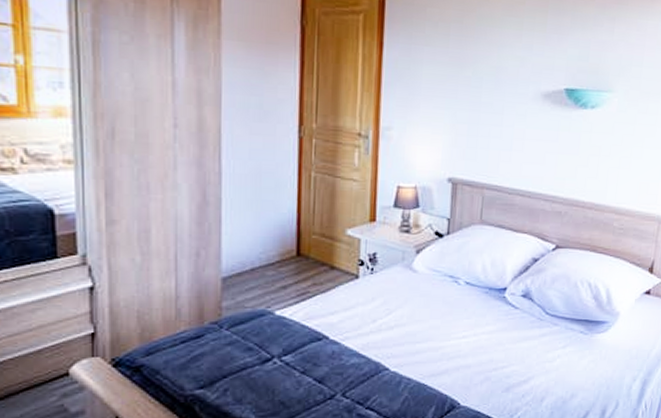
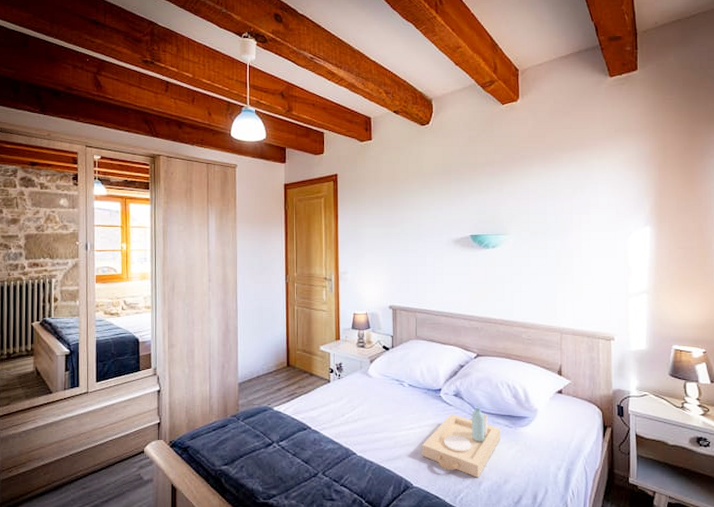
serving tray: none [475,310,574,393] -> present [422,407,501,478]

